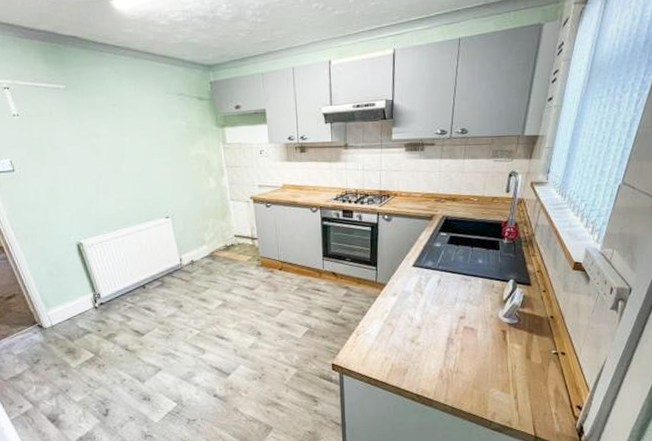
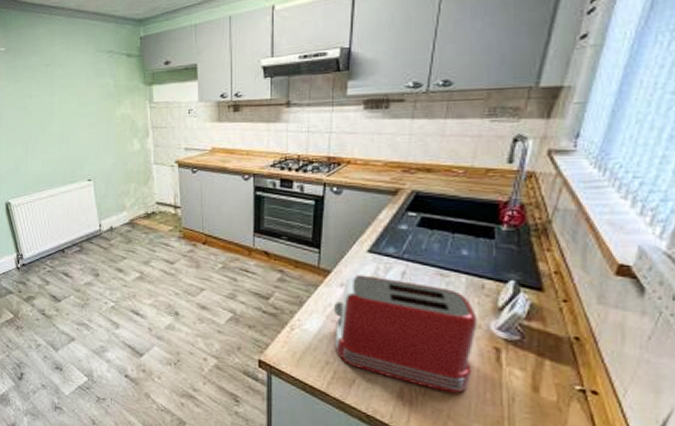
toaster: none [390,285,491,368] -> present [334,275,478,394]

